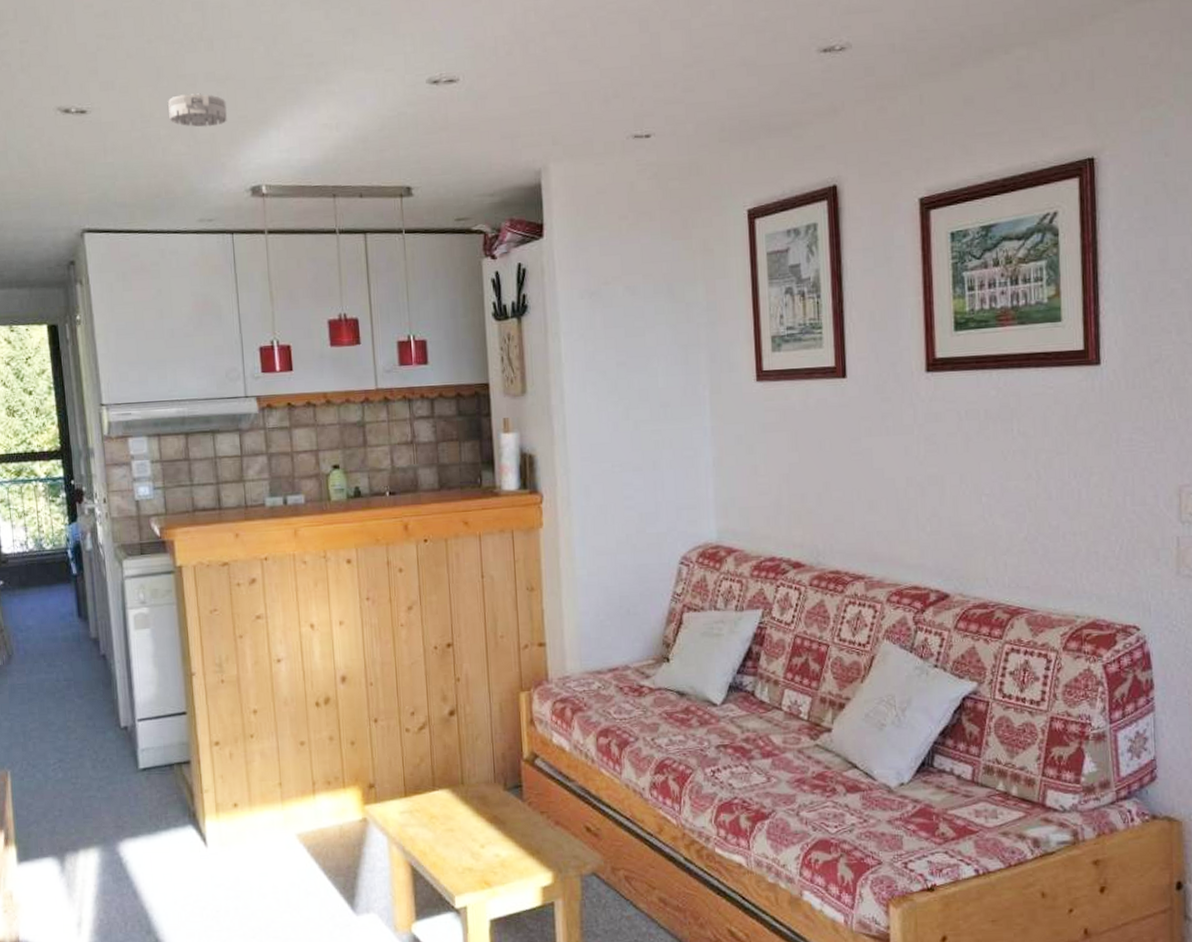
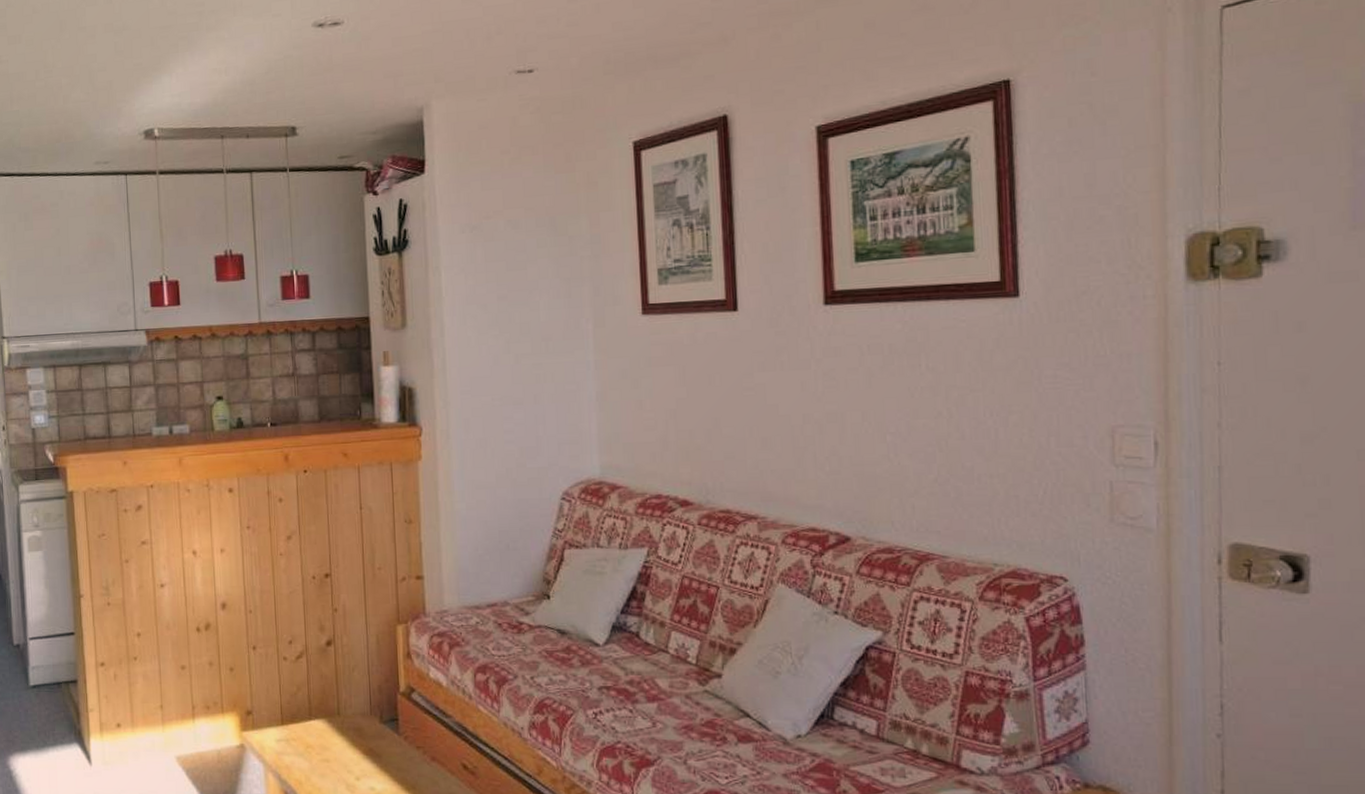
smoke detector: present [168,93,227,127] -> none [70,43,123,76]

